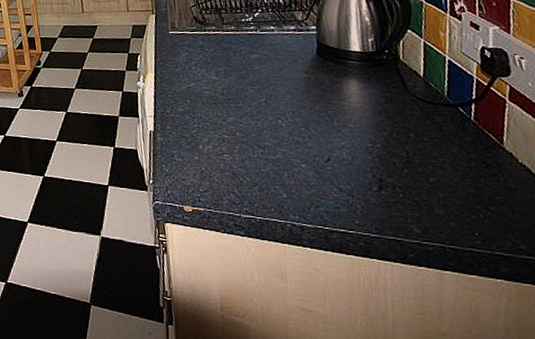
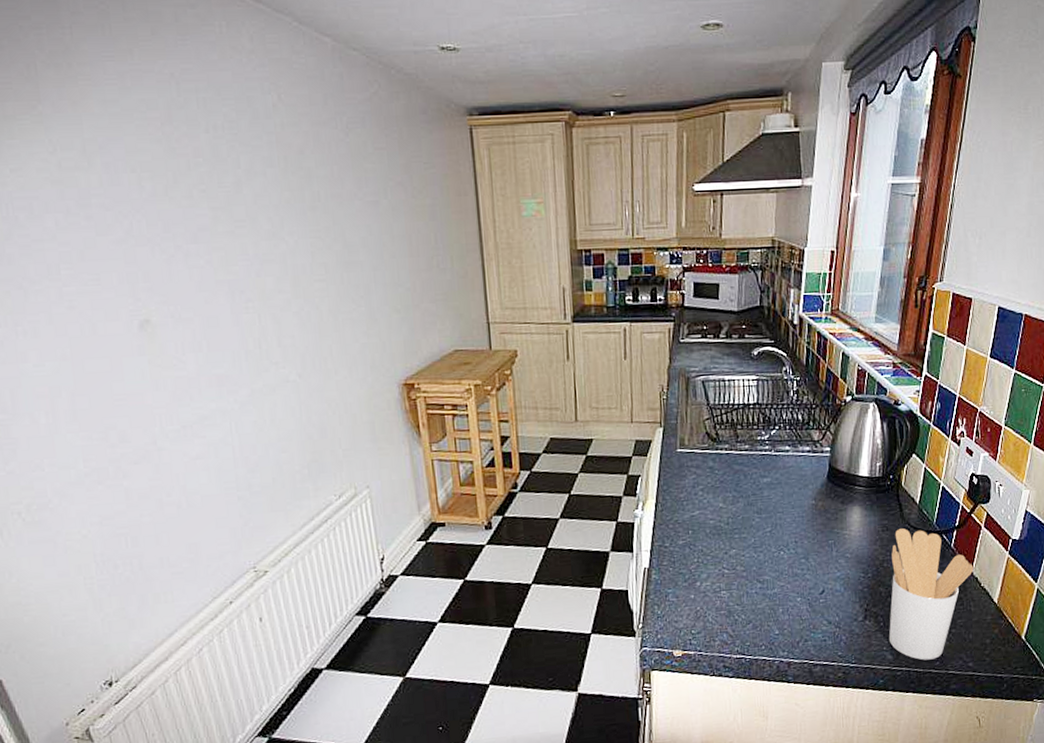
utensil holder: none [399,101,505,238] -> present [888,528,974,660]

